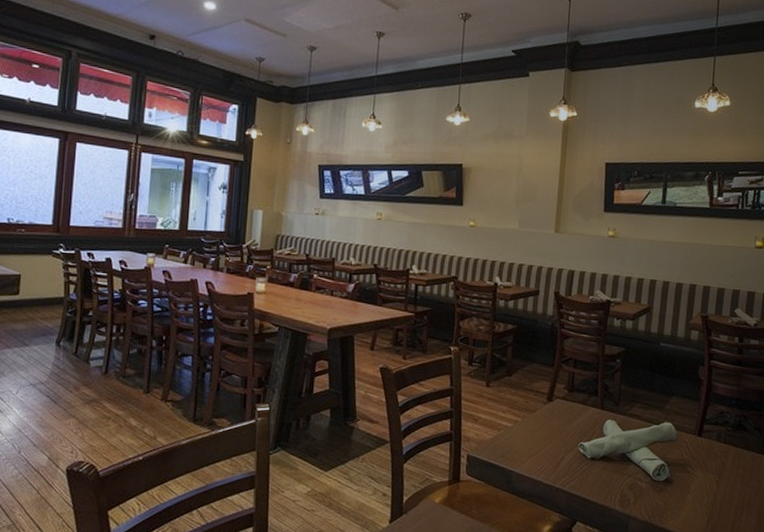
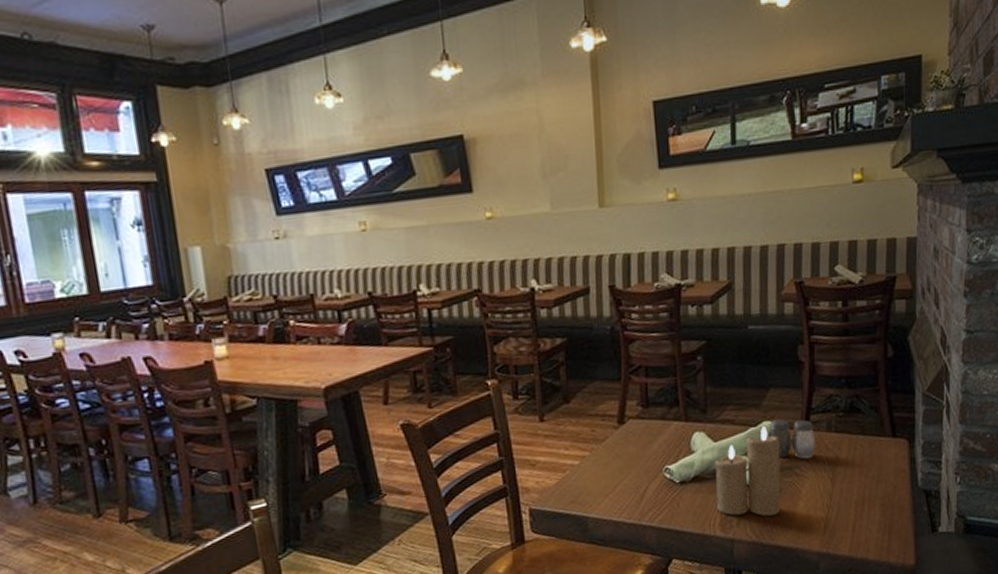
candle: none [618,426,677,503] -> present [714,426,781,517]
salt and pepper shaker: none [667,422,707,461] -> present [768,419,816,459]

